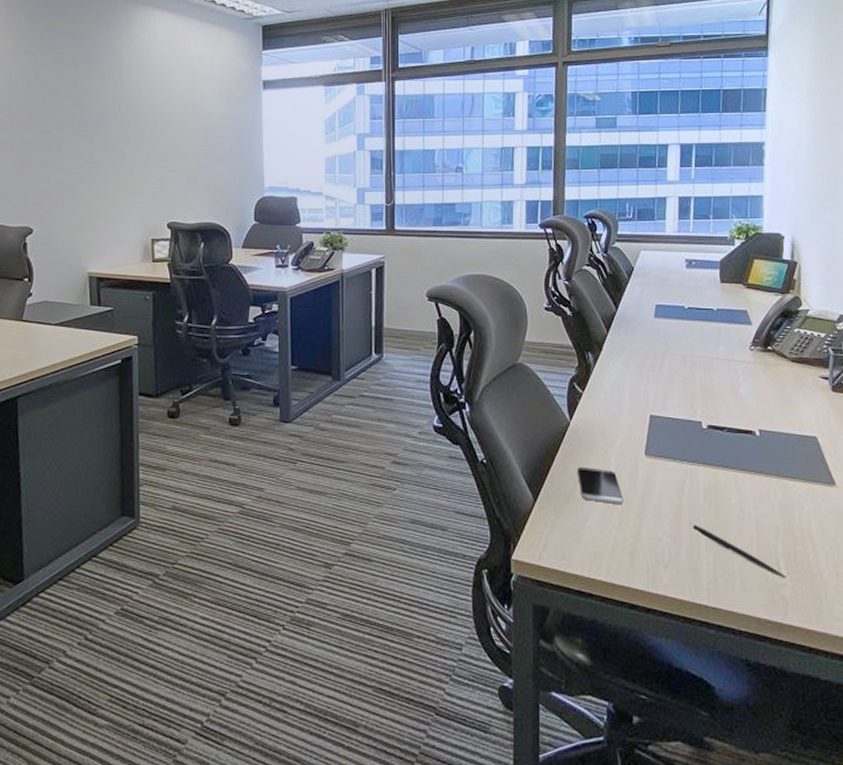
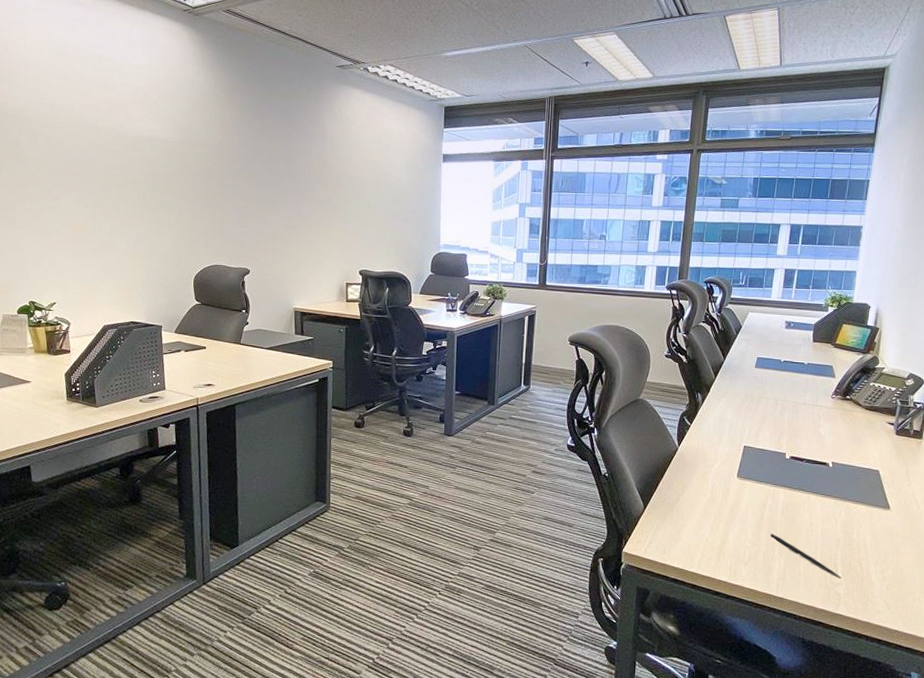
smartphone: present [578,466,623,505] -> none [681,483,716,515]

